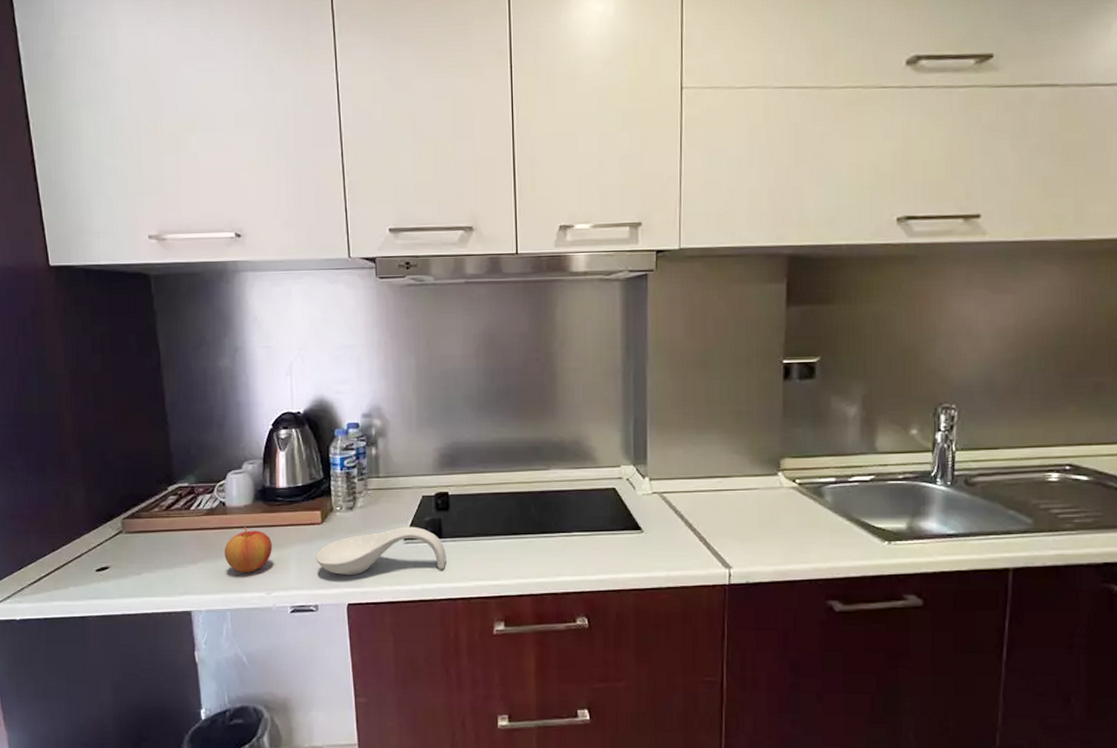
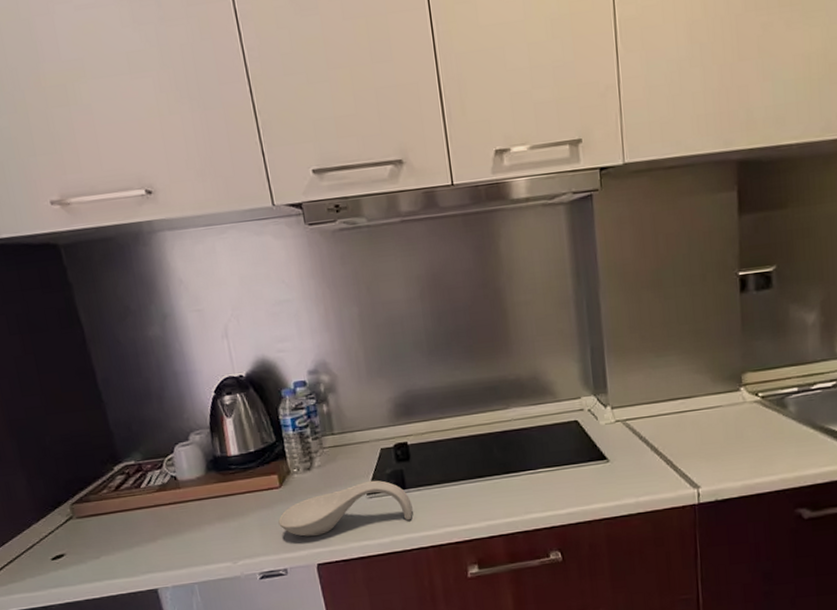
apple: present [224,527,272,573] -> none [182,499,233,546]

